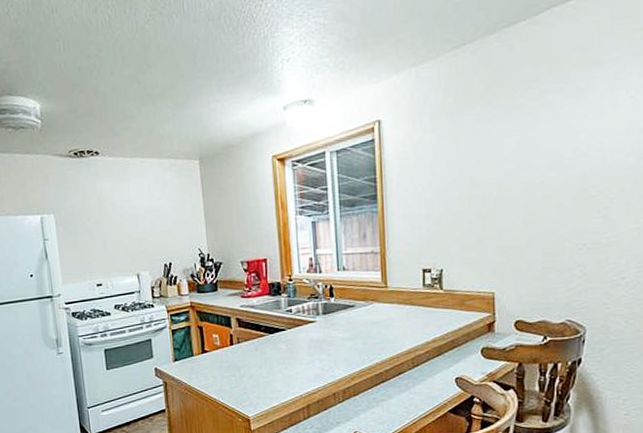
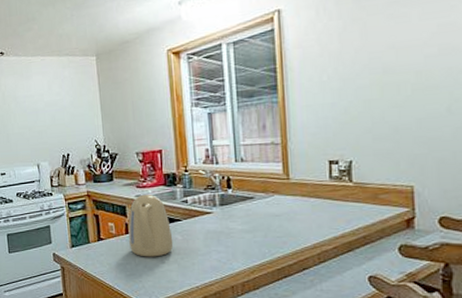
kettle: none [233,304,278,368] -> present [128,194,174,257]

